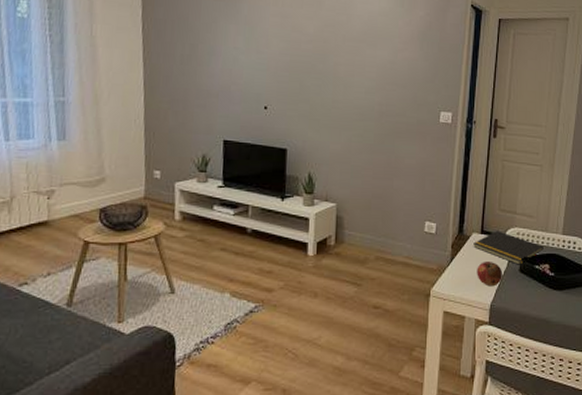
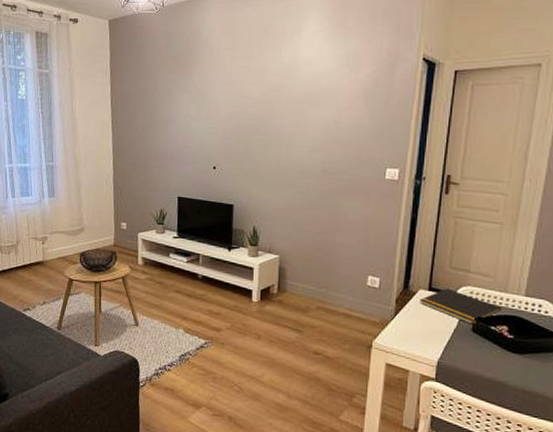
fruit: present [477,260,502,287] -> none [423,317,452,344]

